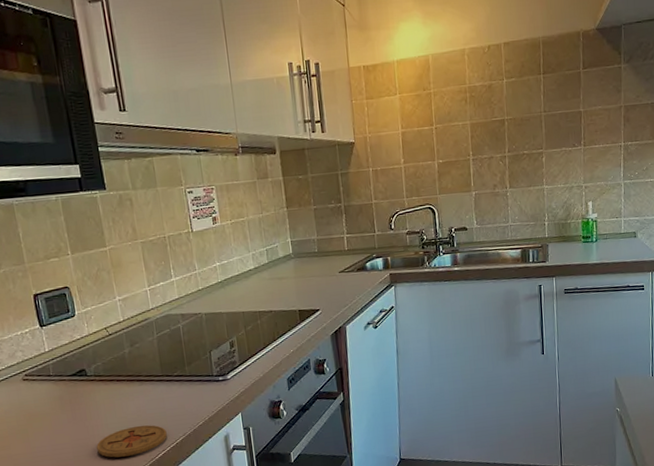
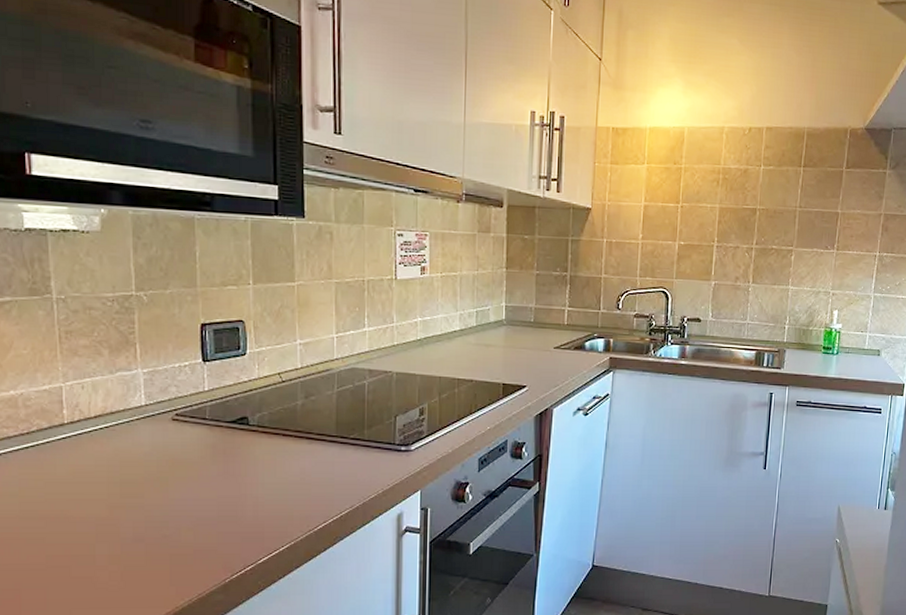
coaster: present [96,425,167,458] -> none [247,489,331,523]

